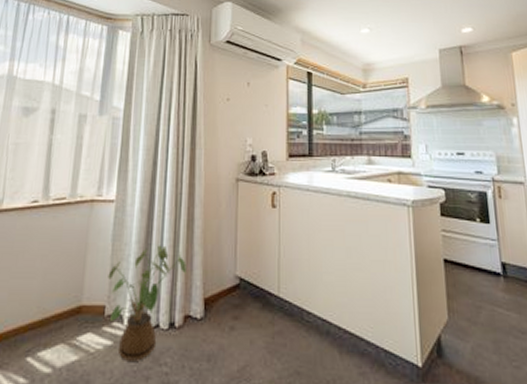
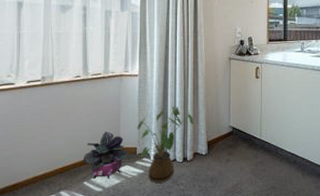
potted plant: none [29,280,93,353] -> present [83,131,128,179]

